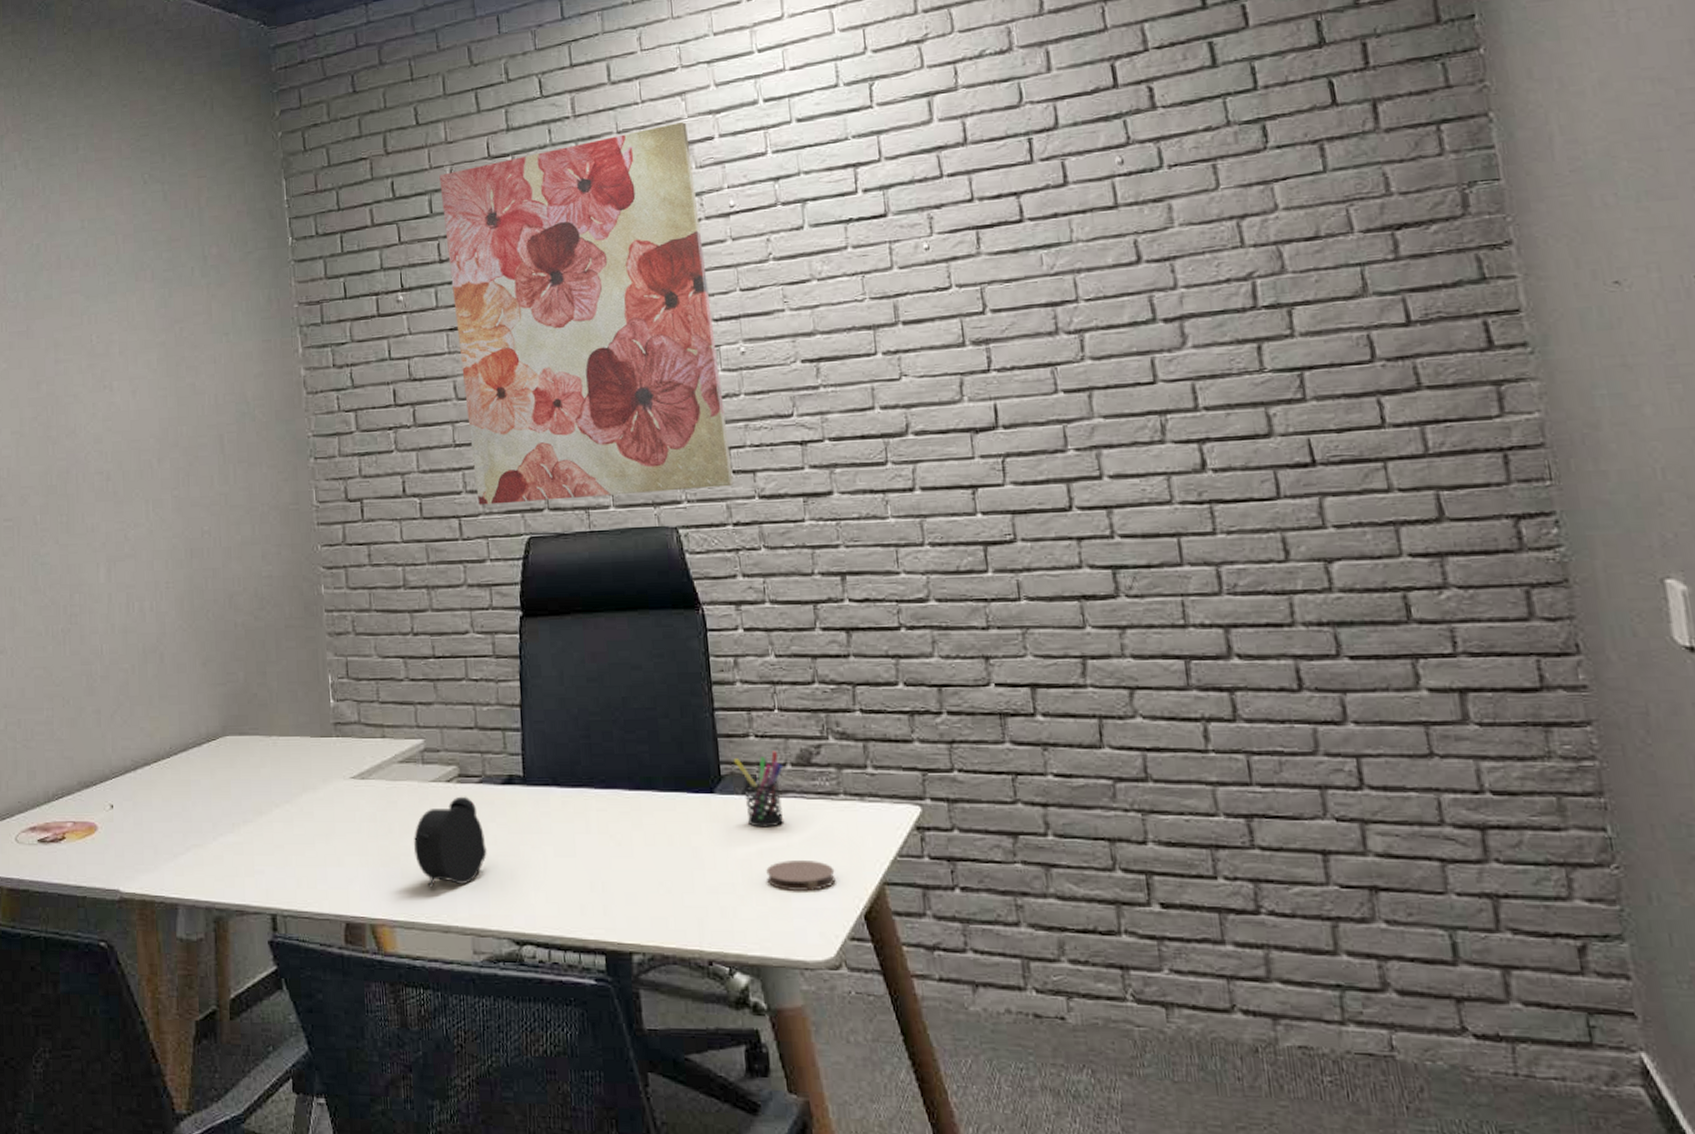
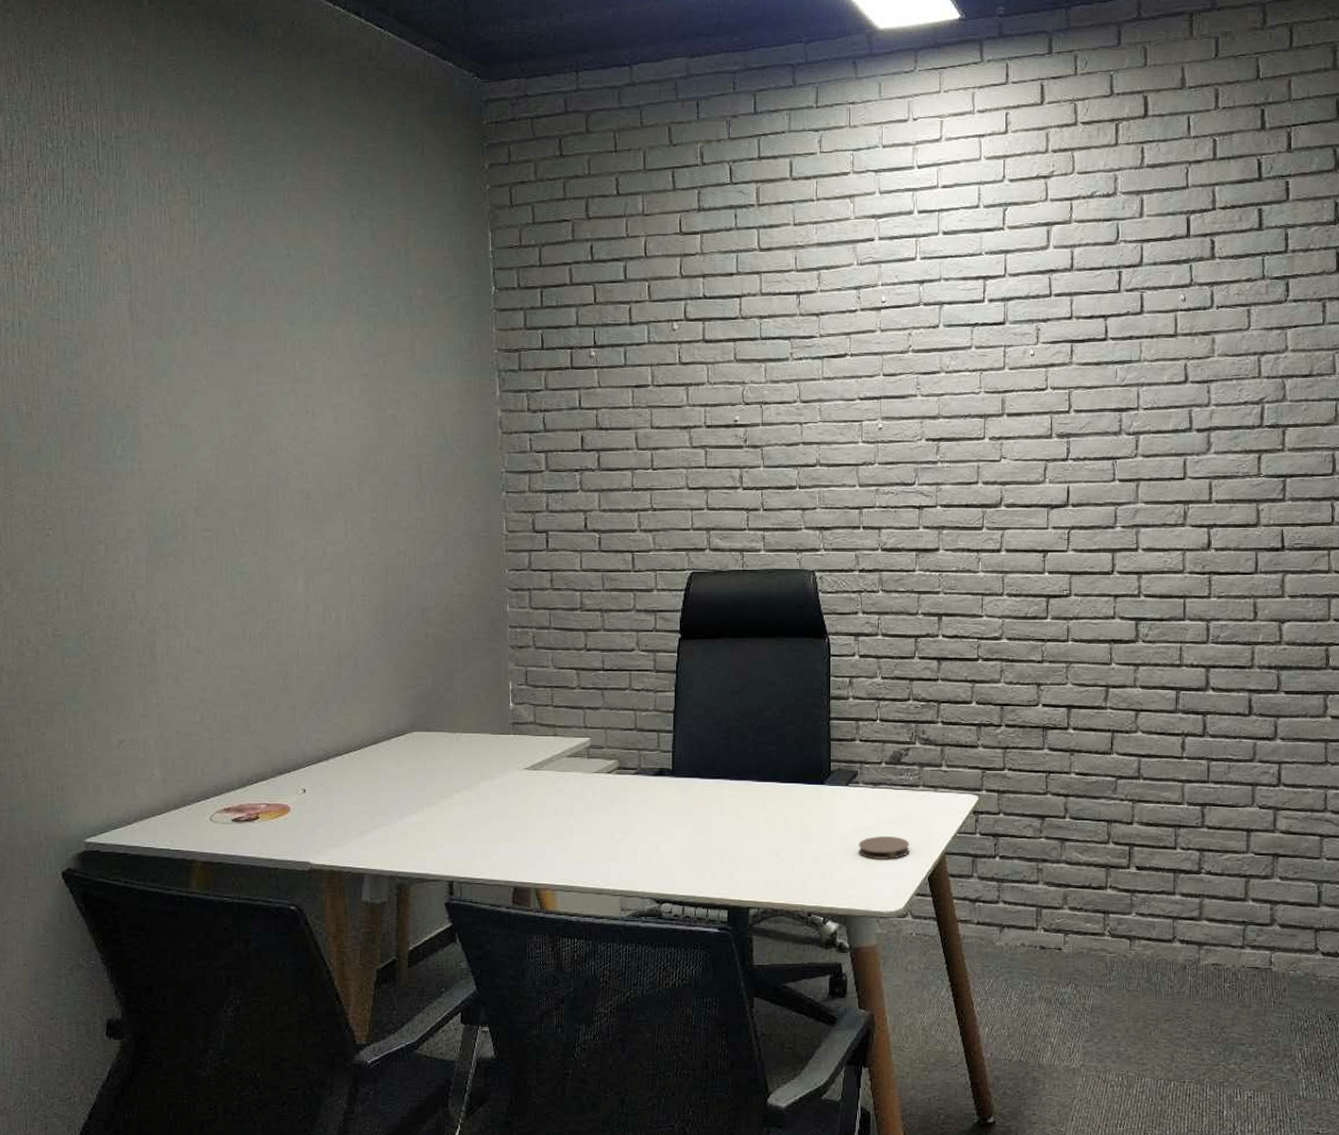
alarm clock: present [414,796,487,888] -> none [577,785,638,859]
wall art: present [439,121,734,505] -> none [635,221,863,543]
pen holder: present [733,751,785,828] -> none [841,752,879,811]

